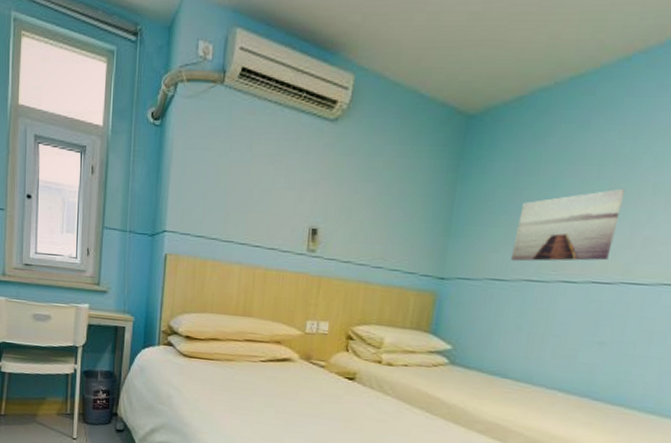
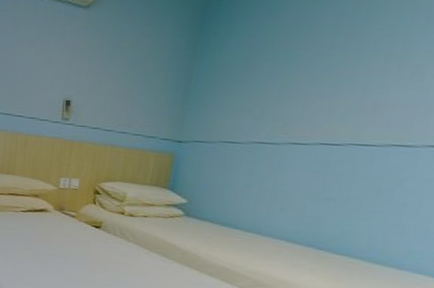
wall art: present [511,188,626,262] -> none [244,57,358,126]

